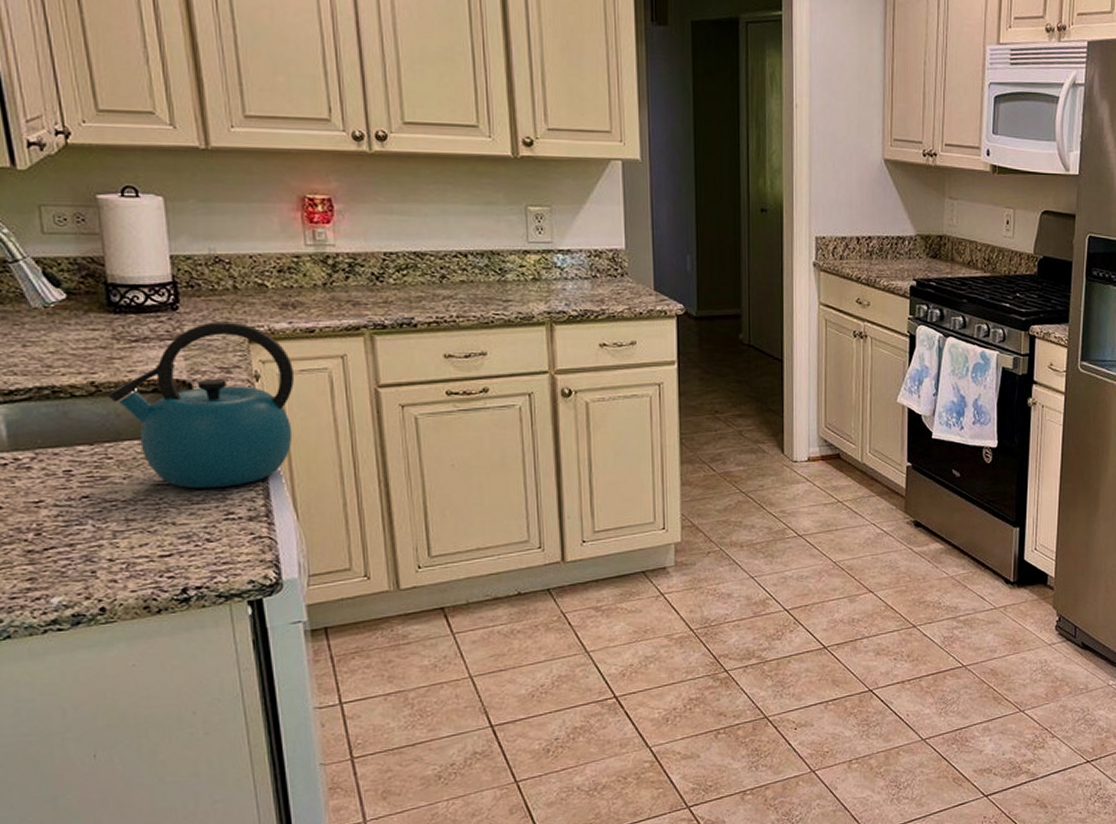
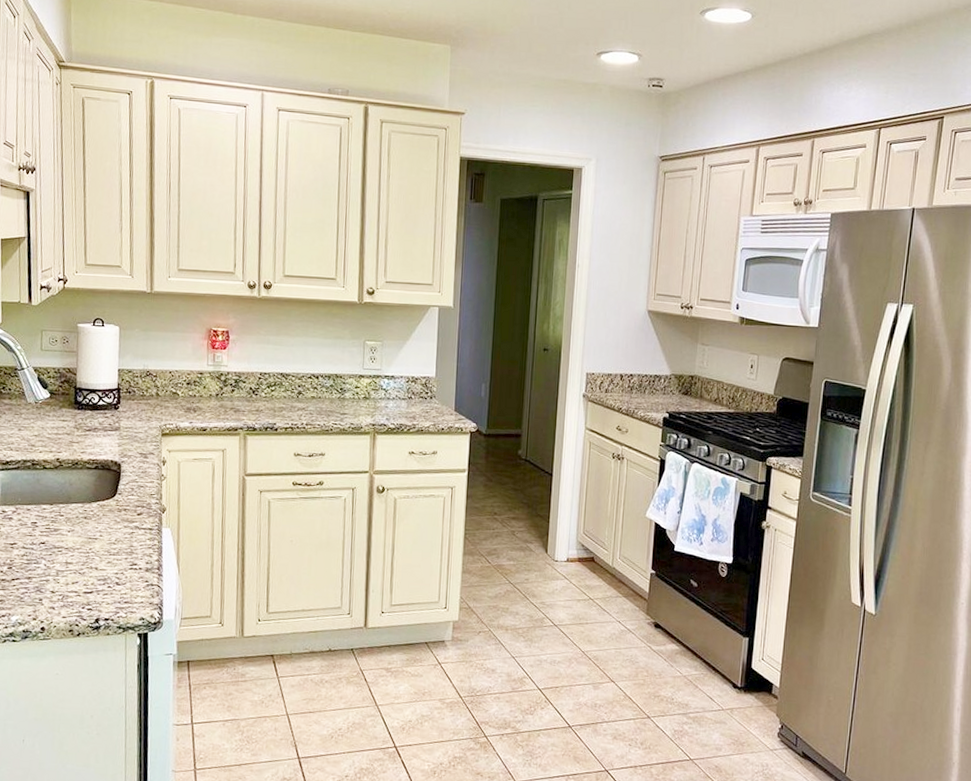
kettle: present [107,321,295,489] -> none [66,419,190,545]

